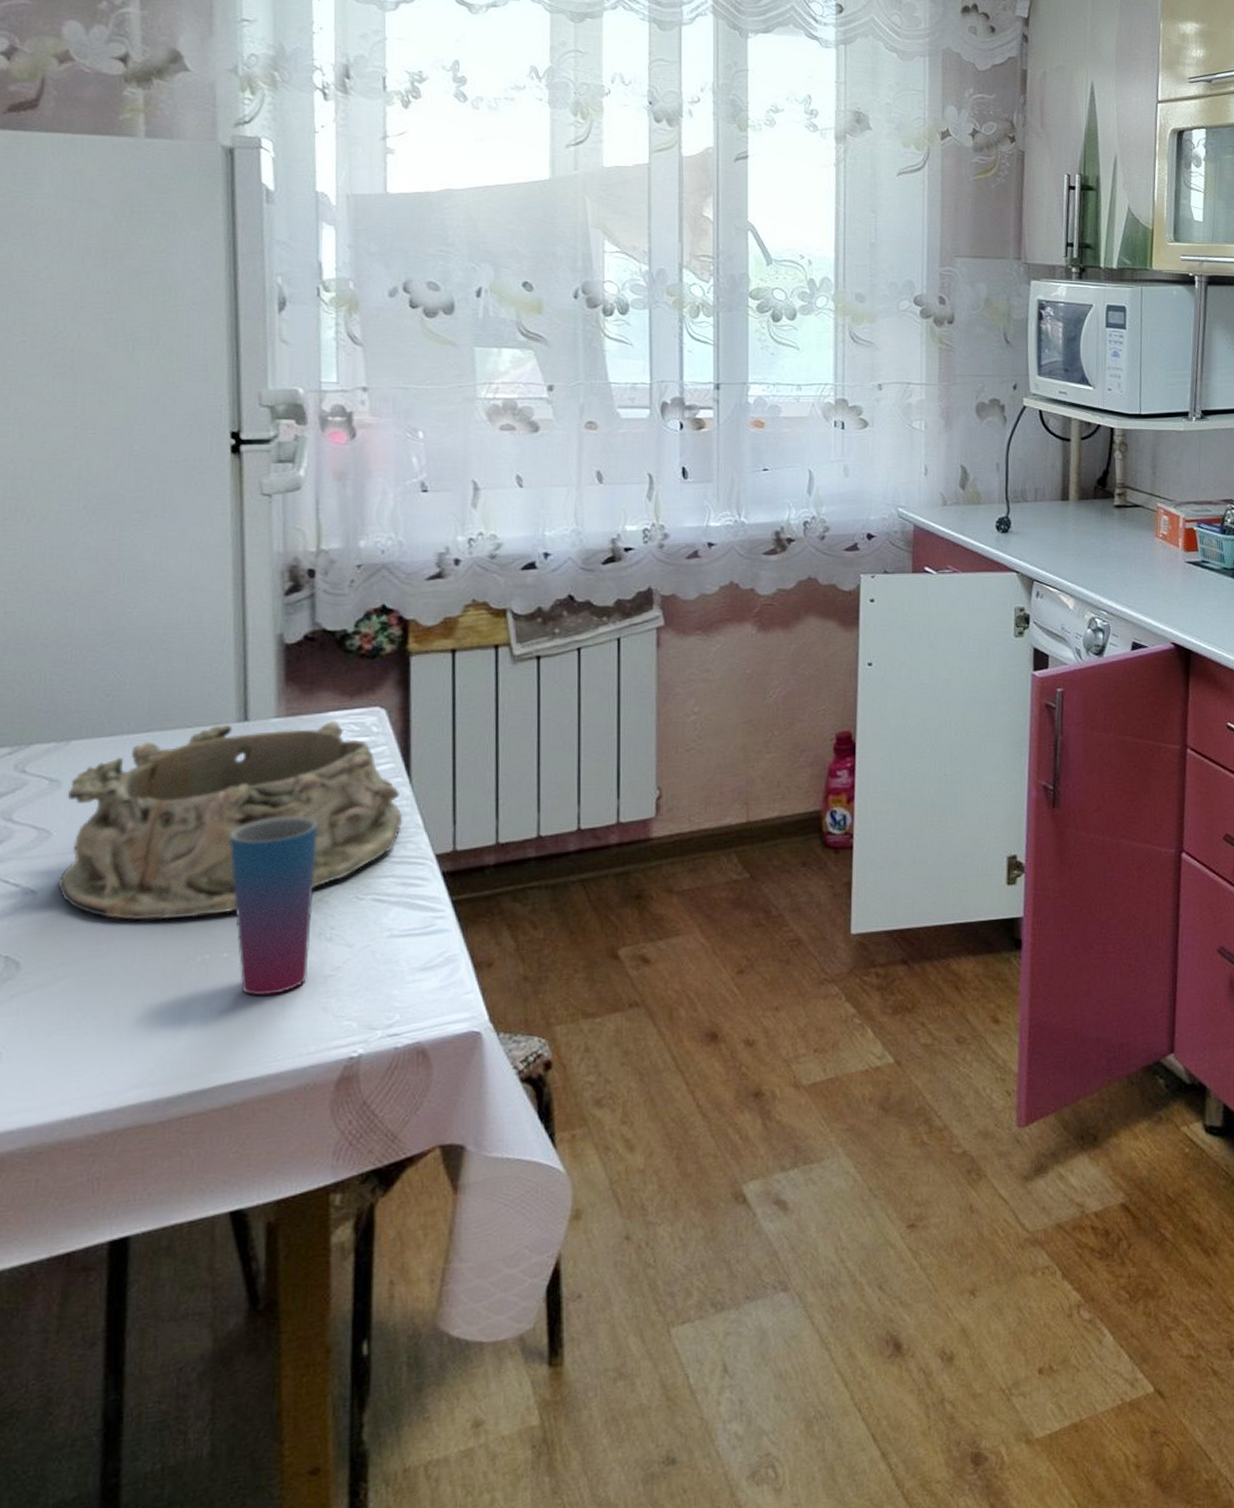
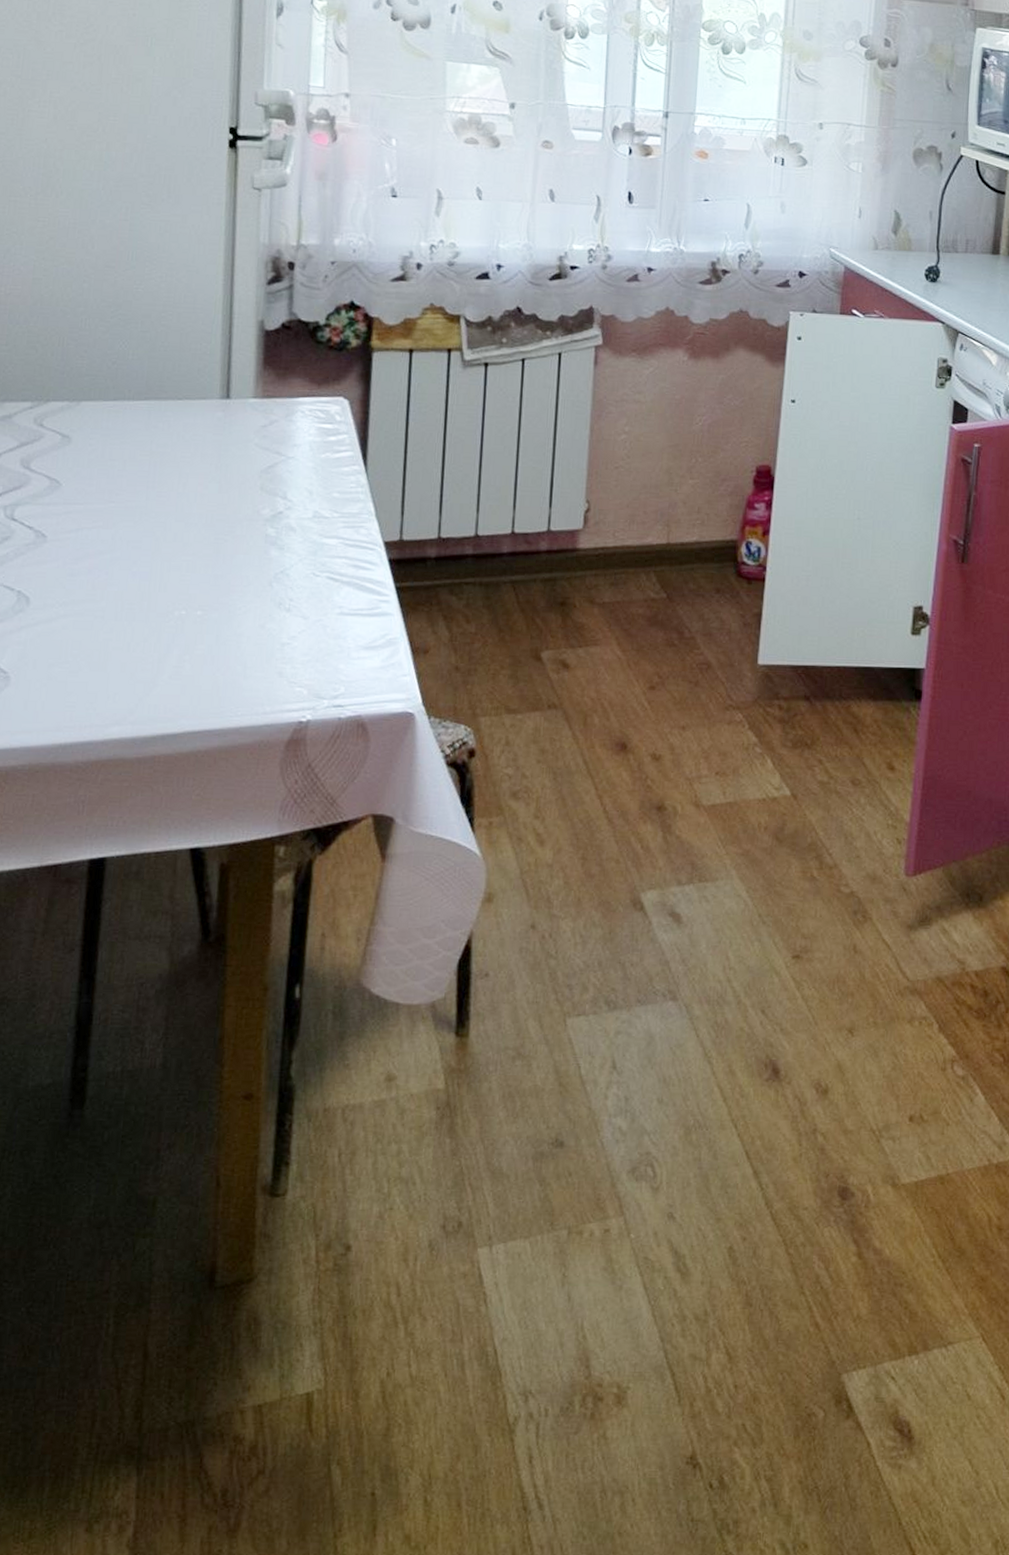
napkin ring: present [58,721,403,920] -> none [64,399,358,575]
cup: present [229,816,317,996] -> none [208,491,284,655]

